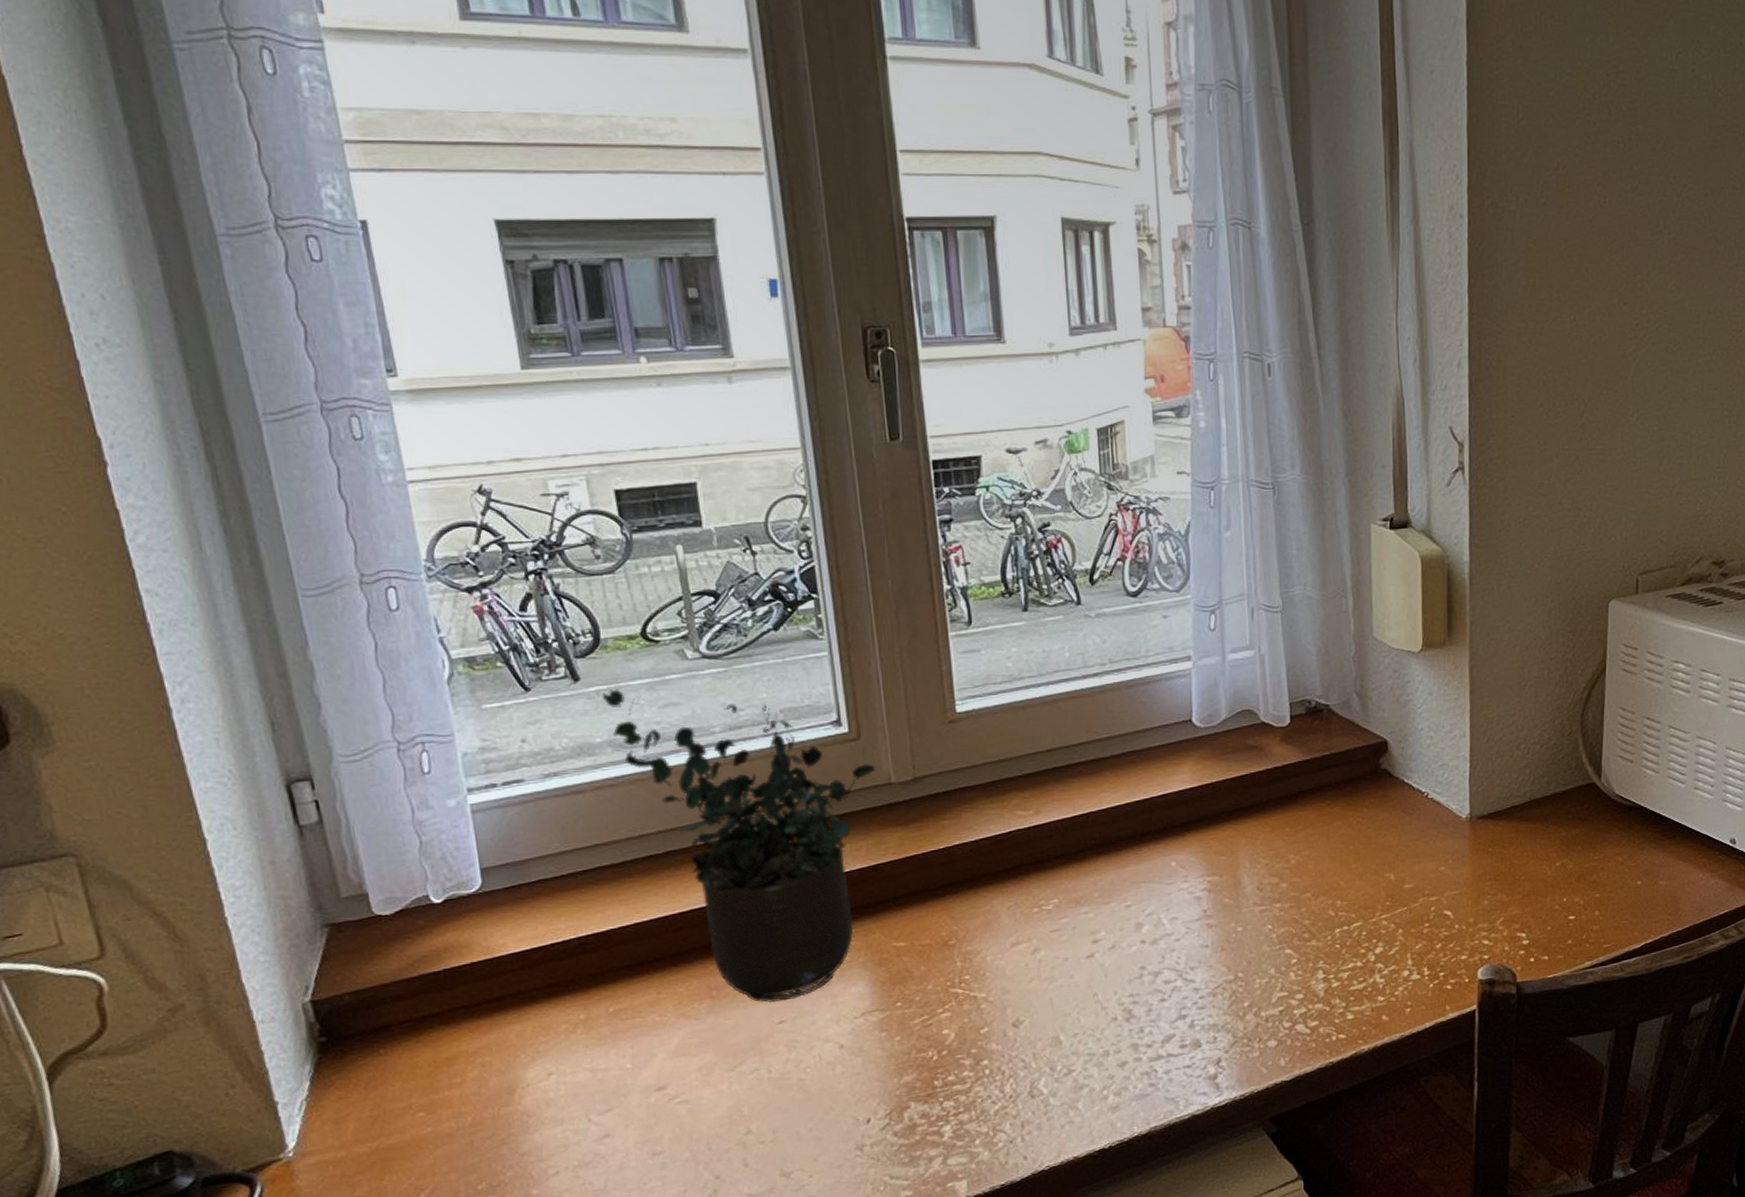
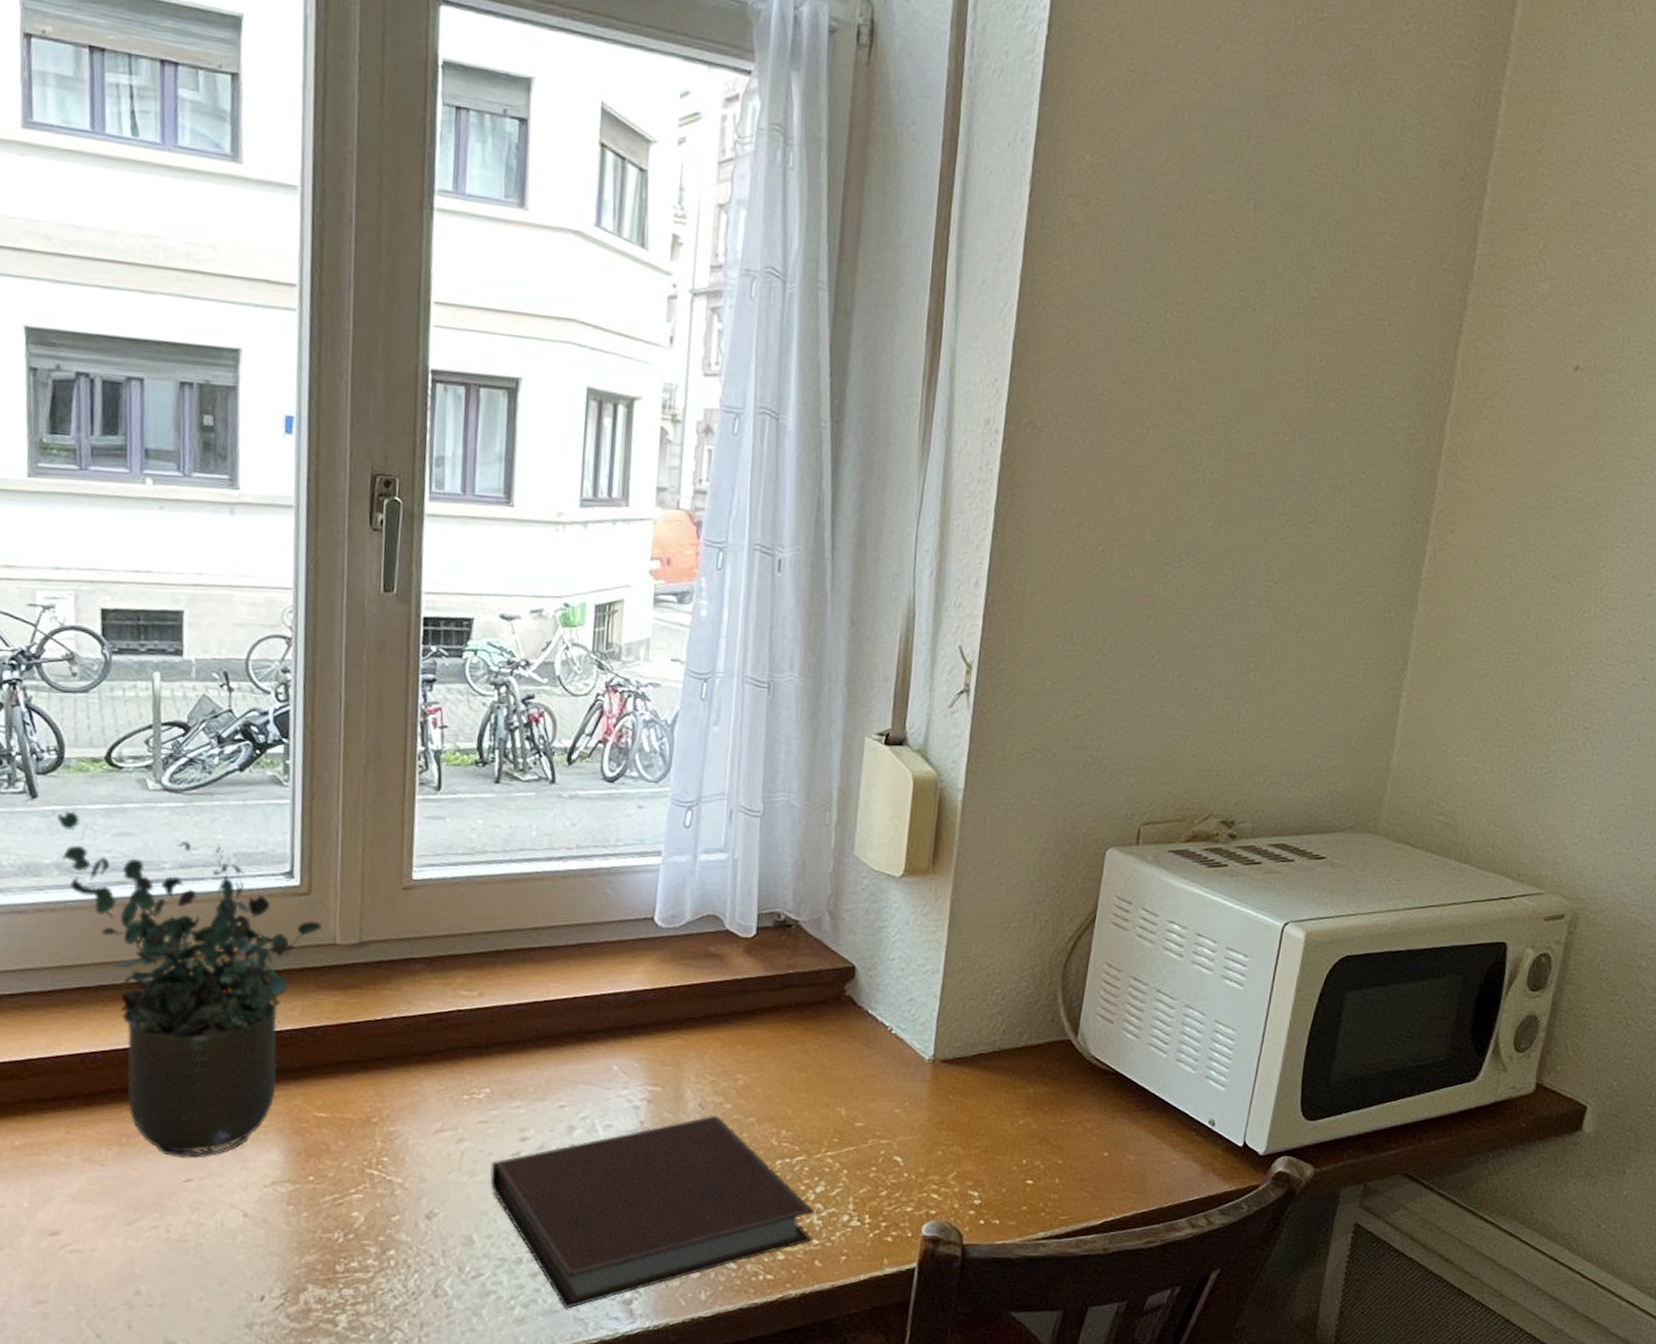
notebook: none [1068,895,1377,1091] -> present [490,1115,815,1309]

